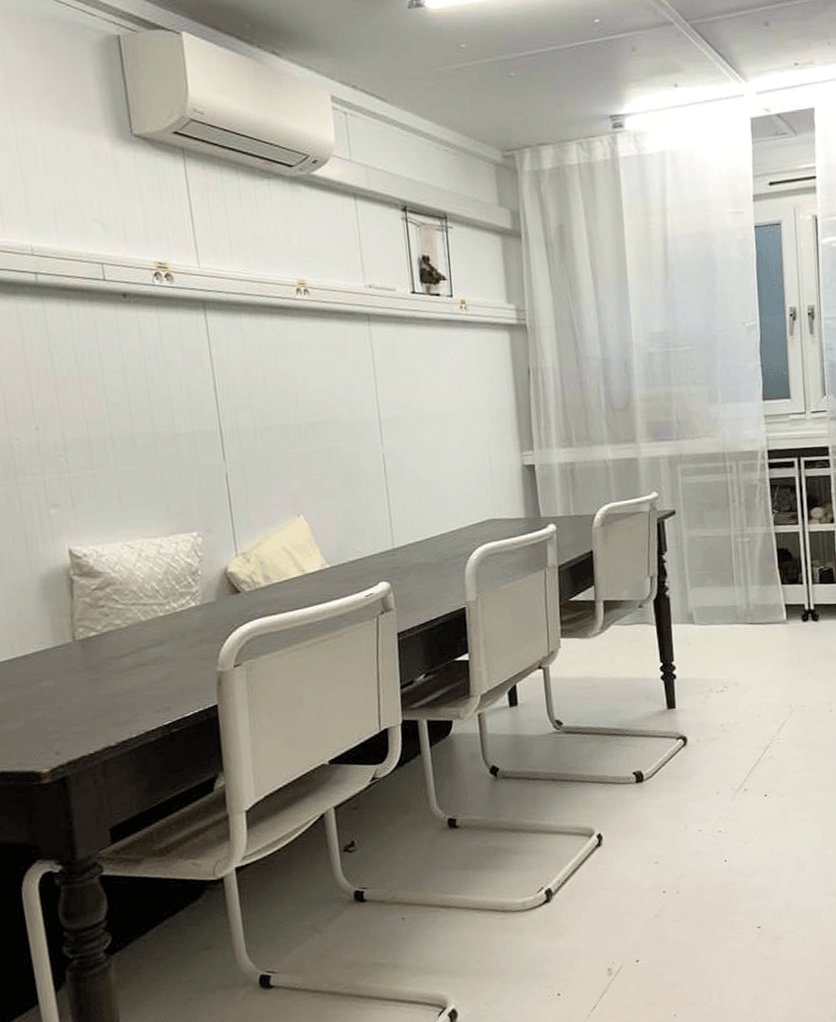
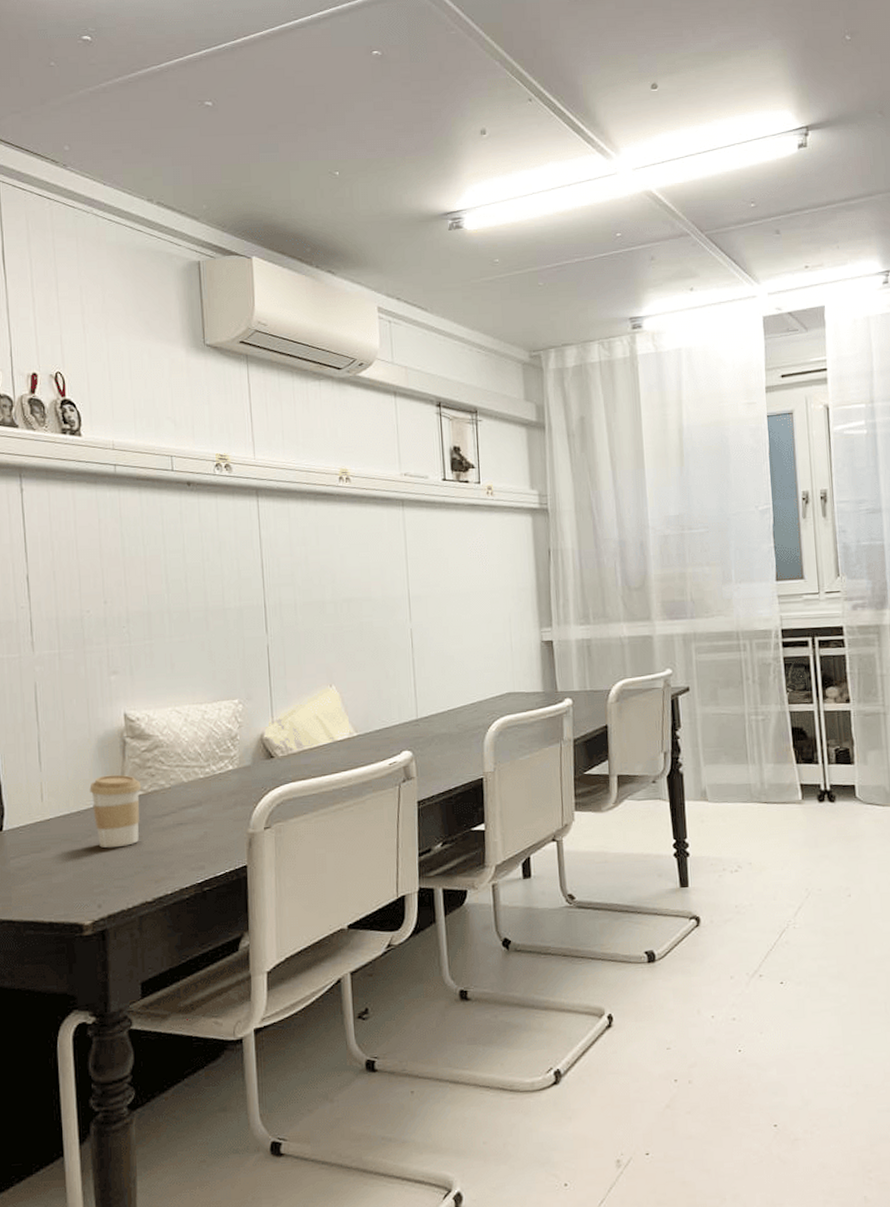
coffee cup: none [35,615,96,693] -> present [89,774,142,848]

